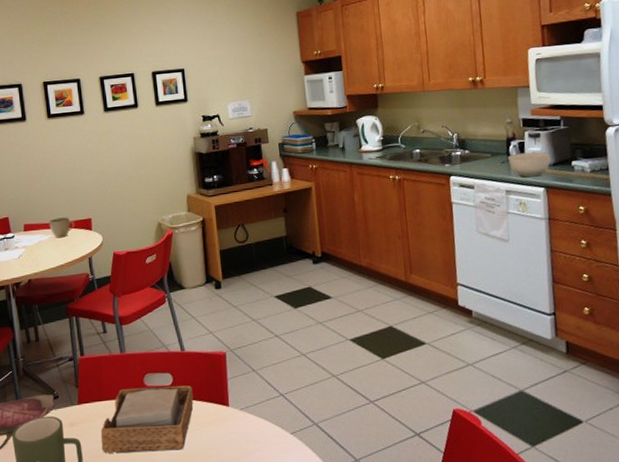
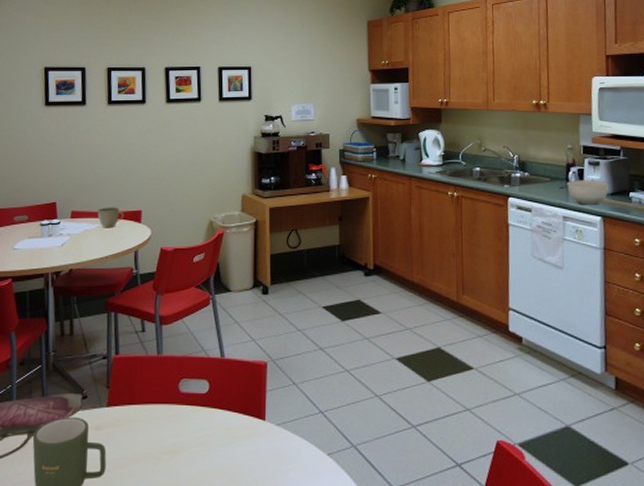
napkin holder: present [100,385,194,453] -> none [127,393,229,464]

